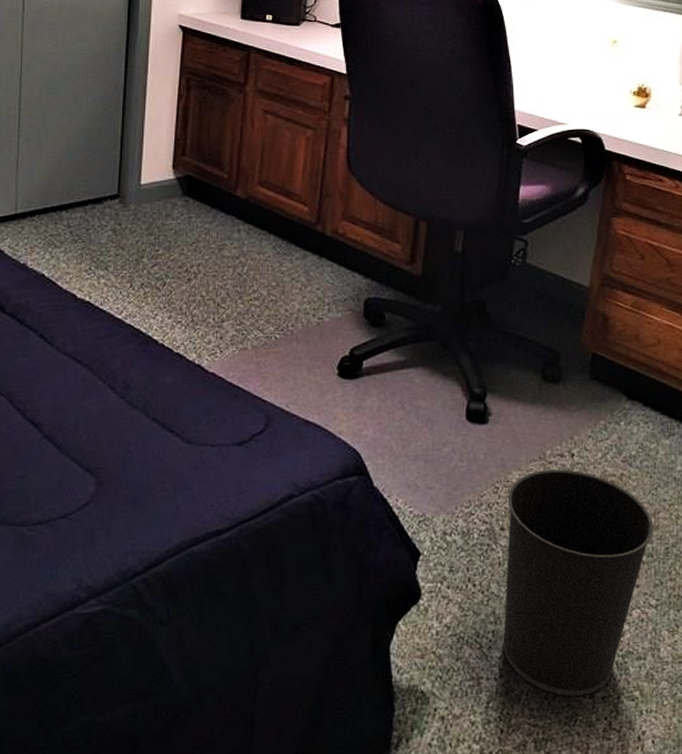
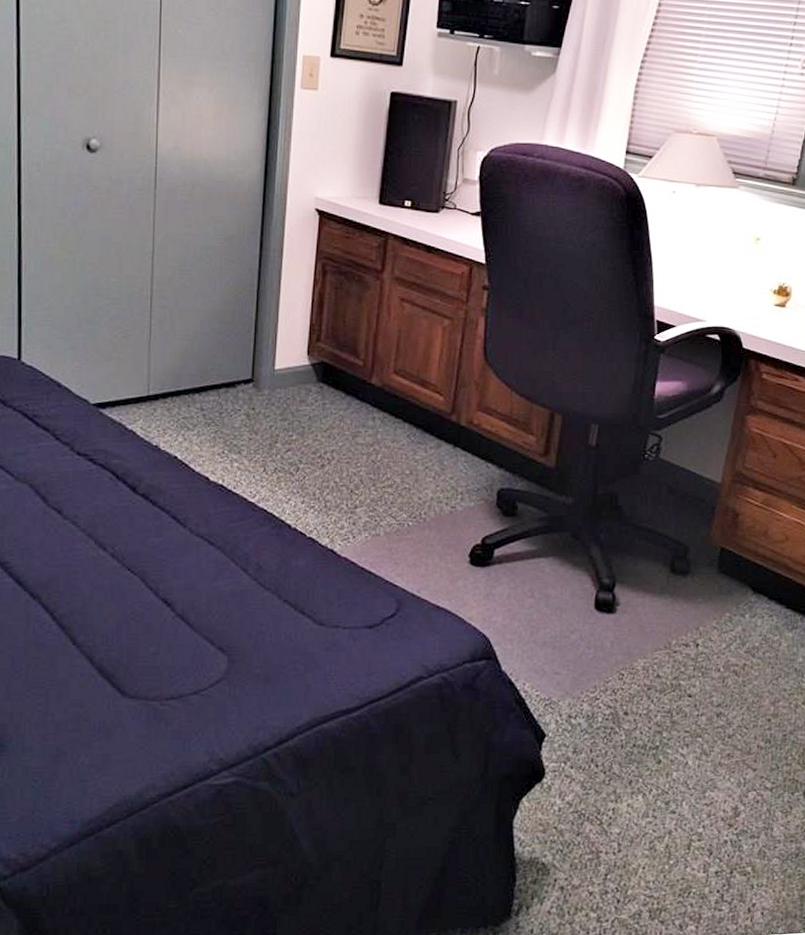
wastebasket: present [503,469,654,697] -> none [622,658,773,871]

